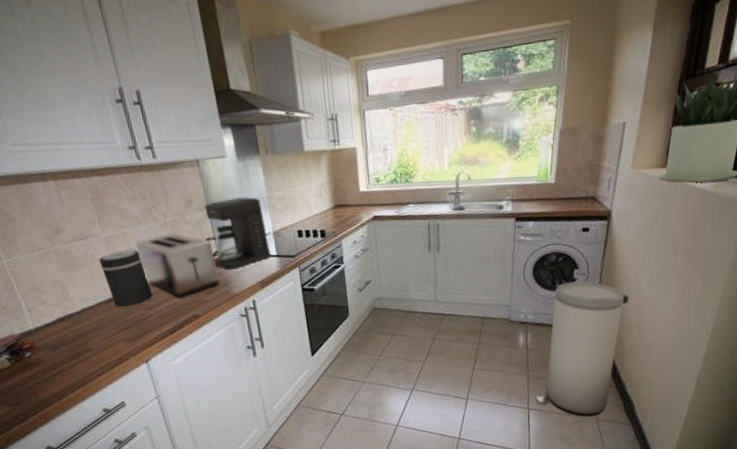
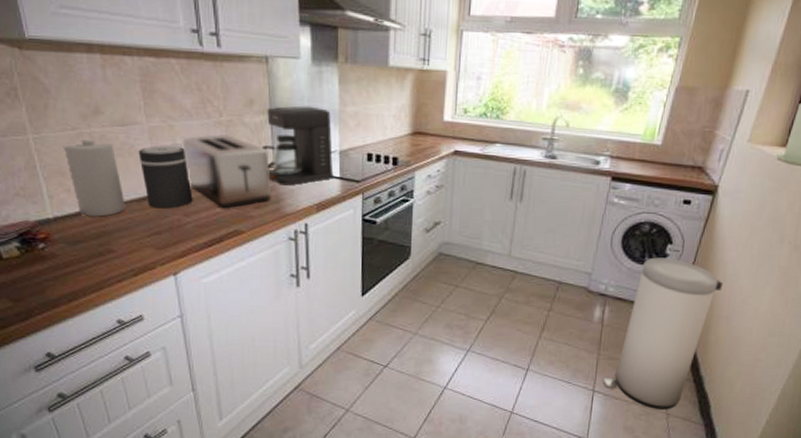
paper towel holder: none [33,256,96,323] -> present [63,139,126,217]

